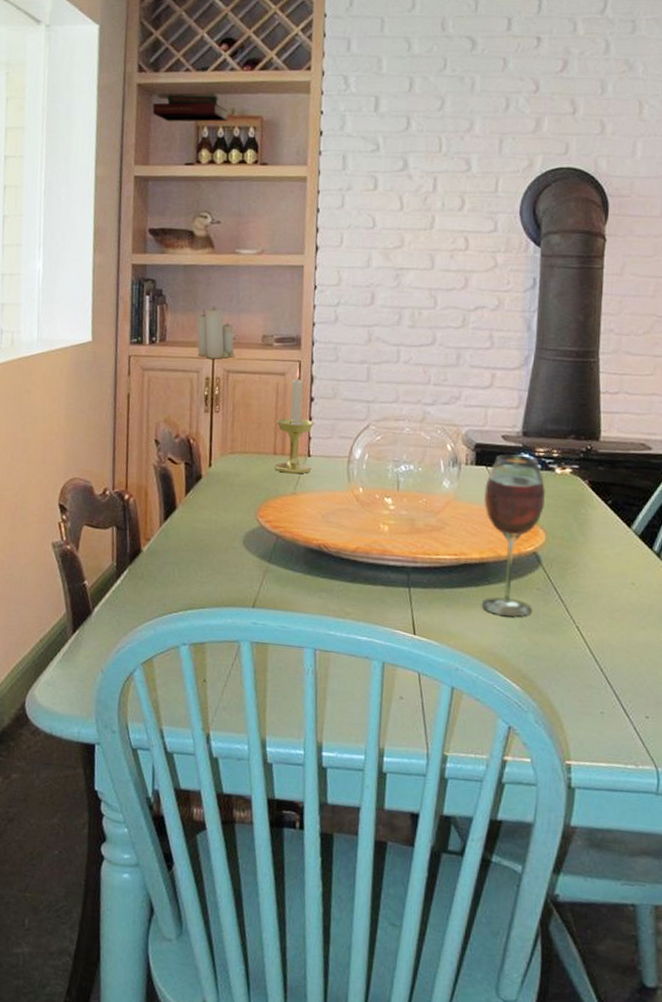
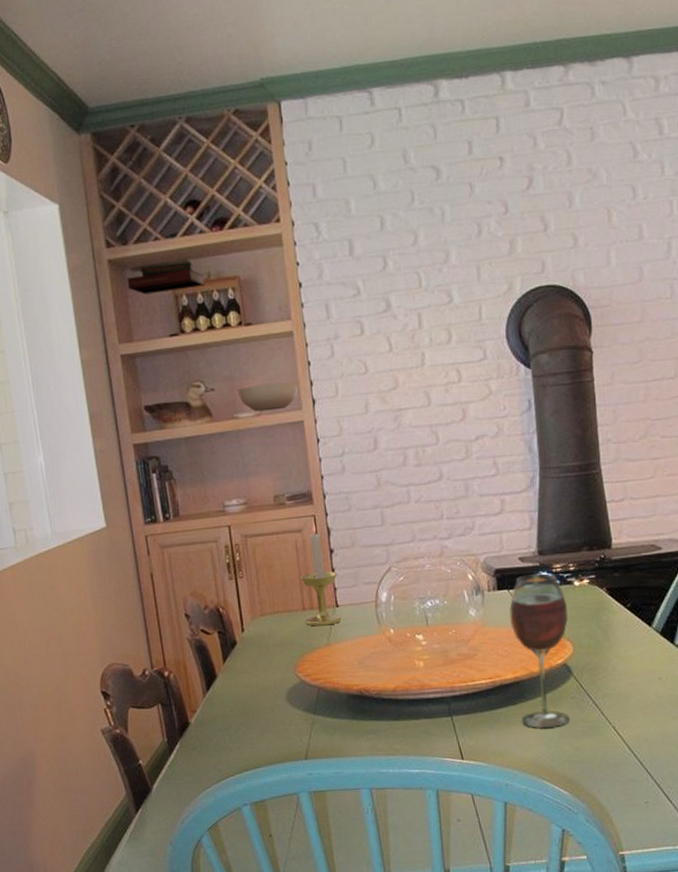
candle: present [196,305,235,359] -> none [206,473,249,527]
bowl: none [242,224,304,252] -> present [237,381,299,412]

